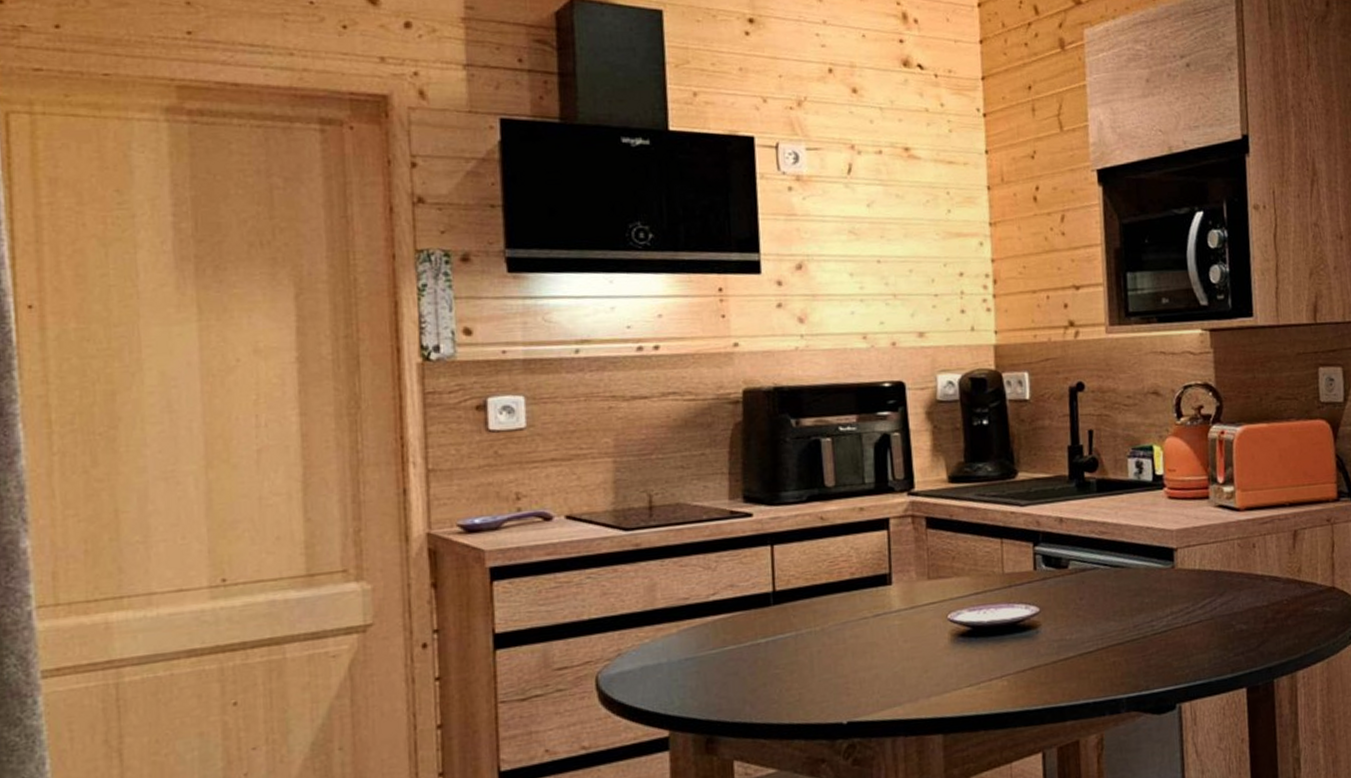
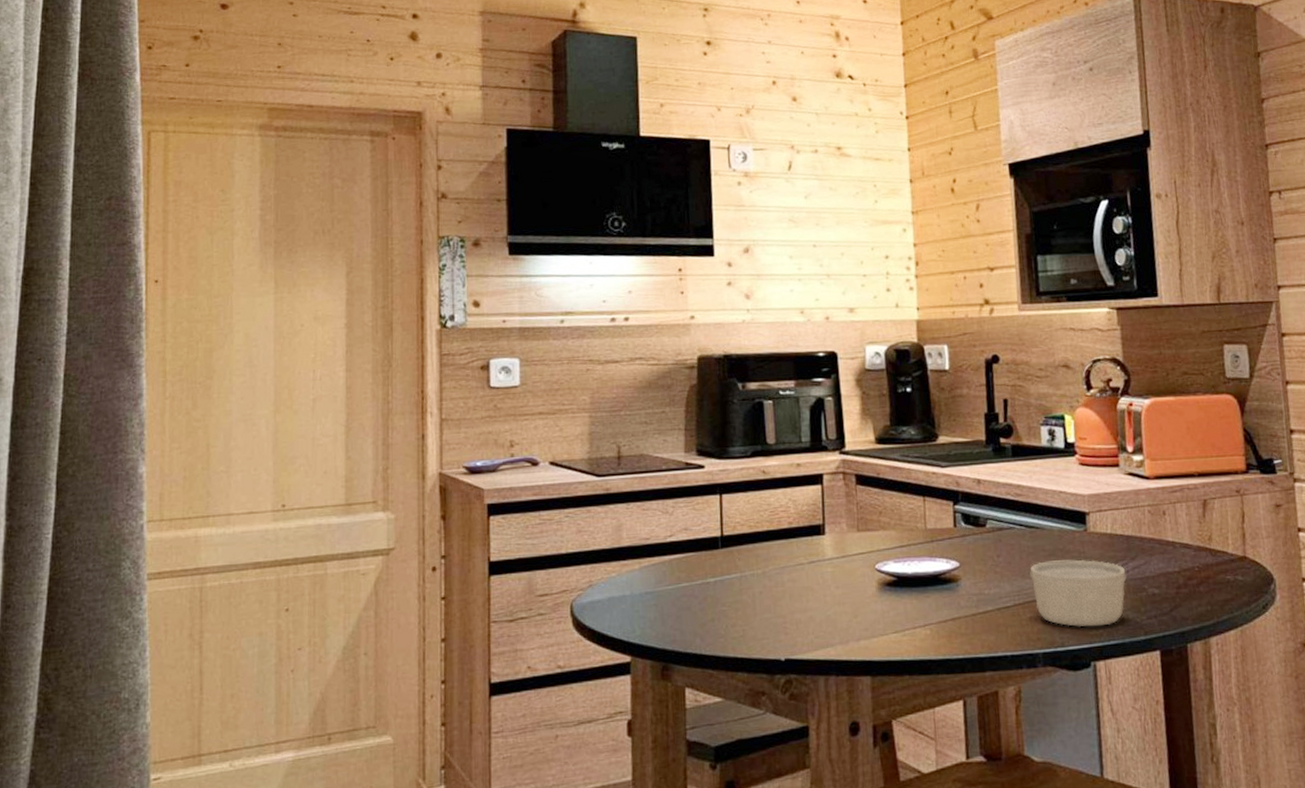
ramekin: none [1114,598,1214,669] -> present [1030,559,1127,628]

